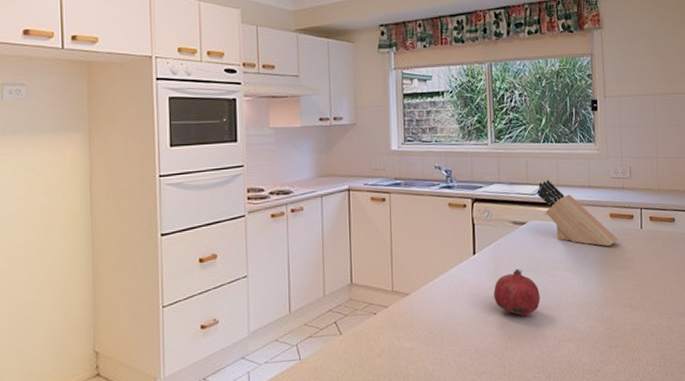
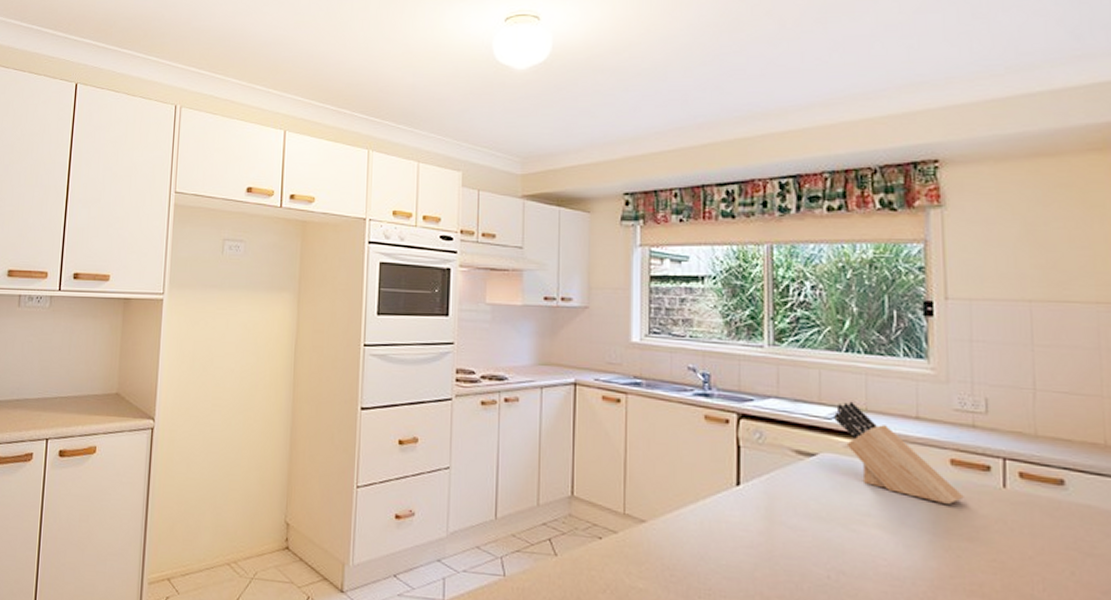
fruit: present [494,268,540,316] -> none [764,513,835,578]

